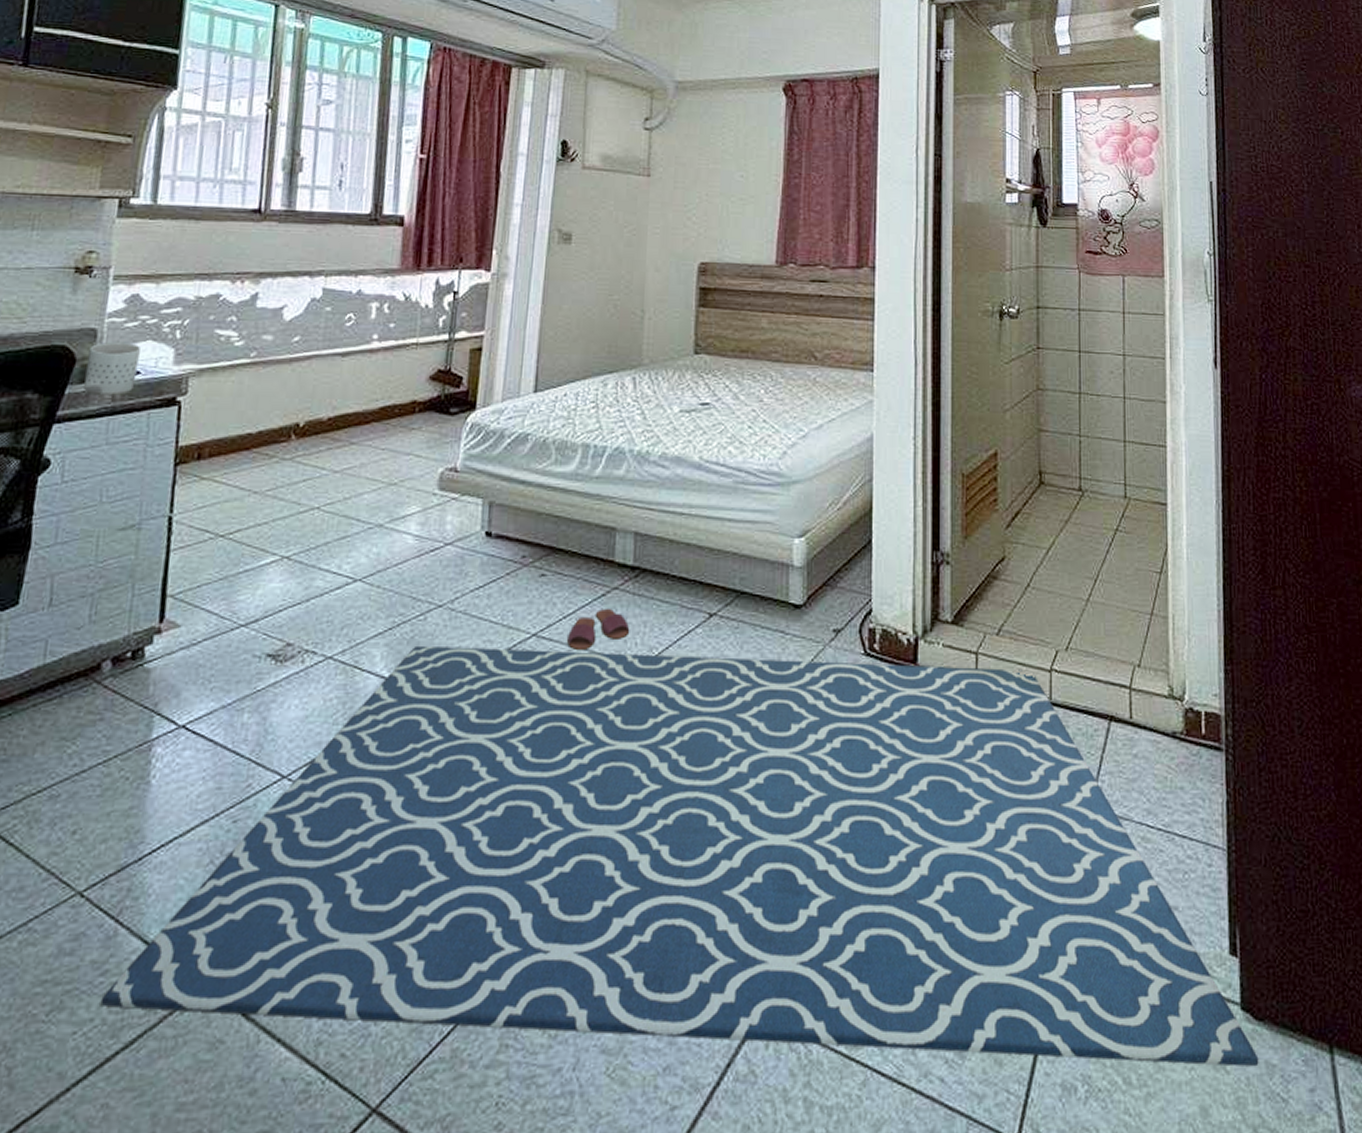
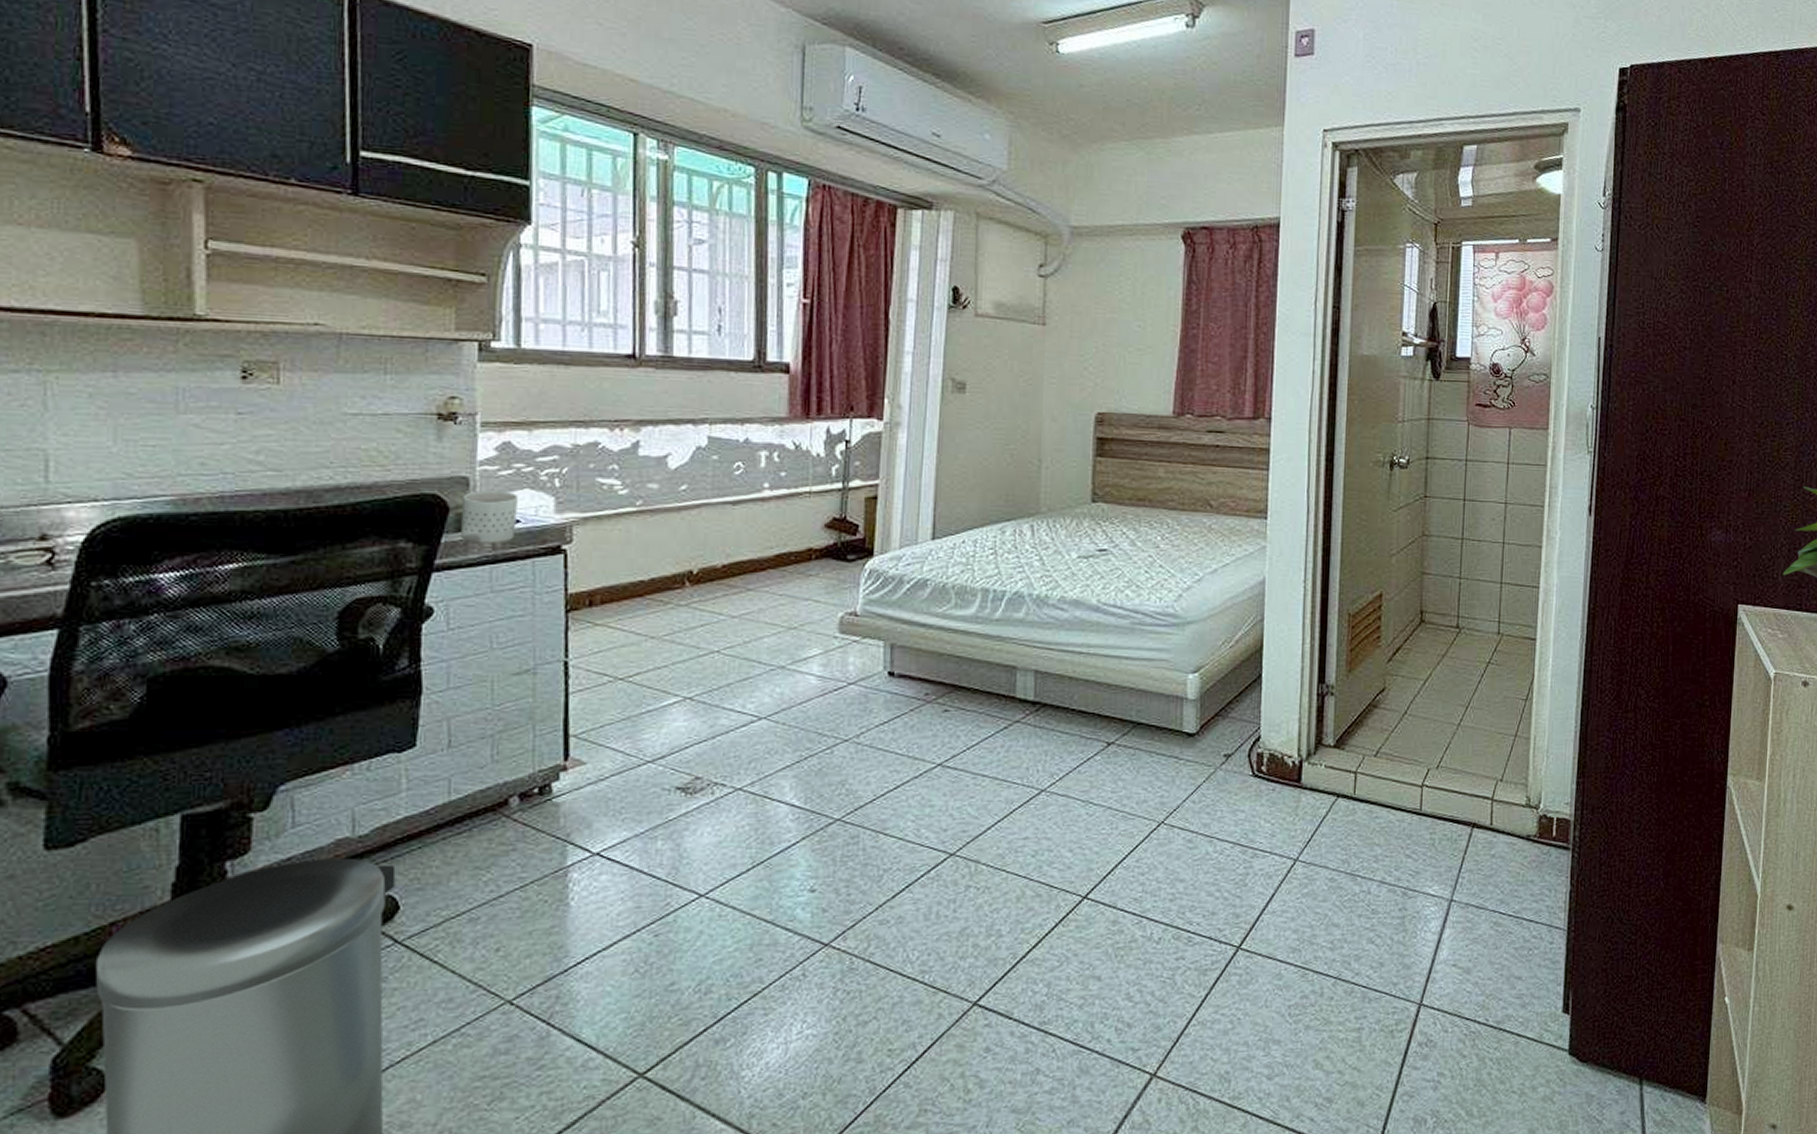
rug: present [100,645,1259,1067] -> none [539,776,1580,1098]
slippers: present [567,608,630,651] -> none [972,739,1032,778]

